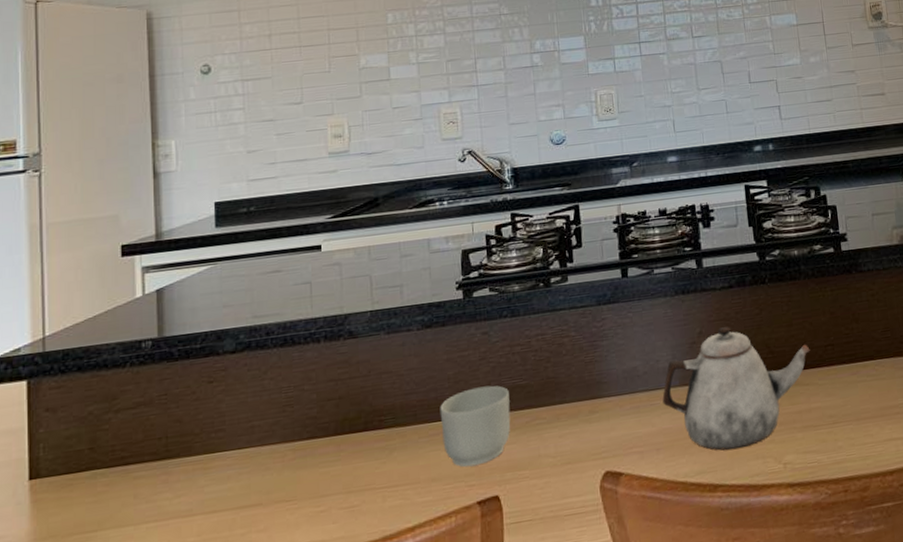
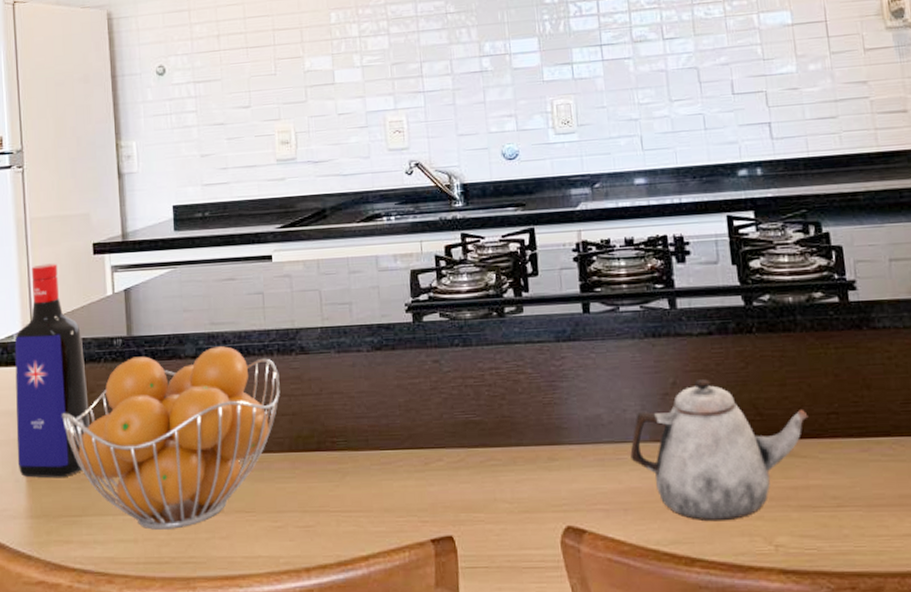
liquor bottle: none [20,268,110,499] -> present [14,263,90,479]
fruit basket: none [77,338,327,534] -> present [62,346,280,530]
mug: present [440,385,511,468] -> none [391,418,465,502]

